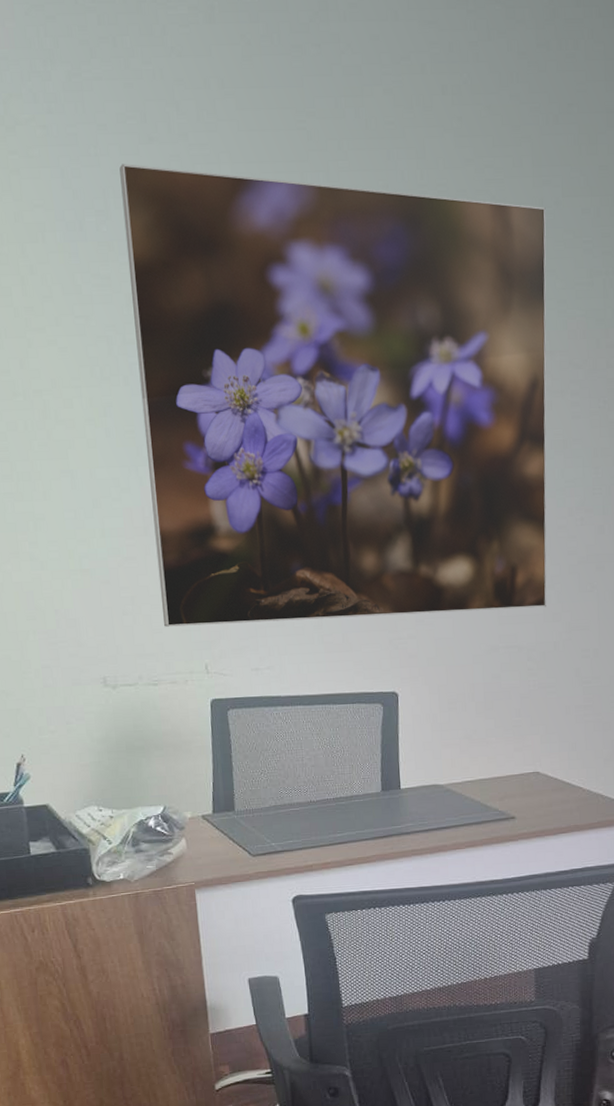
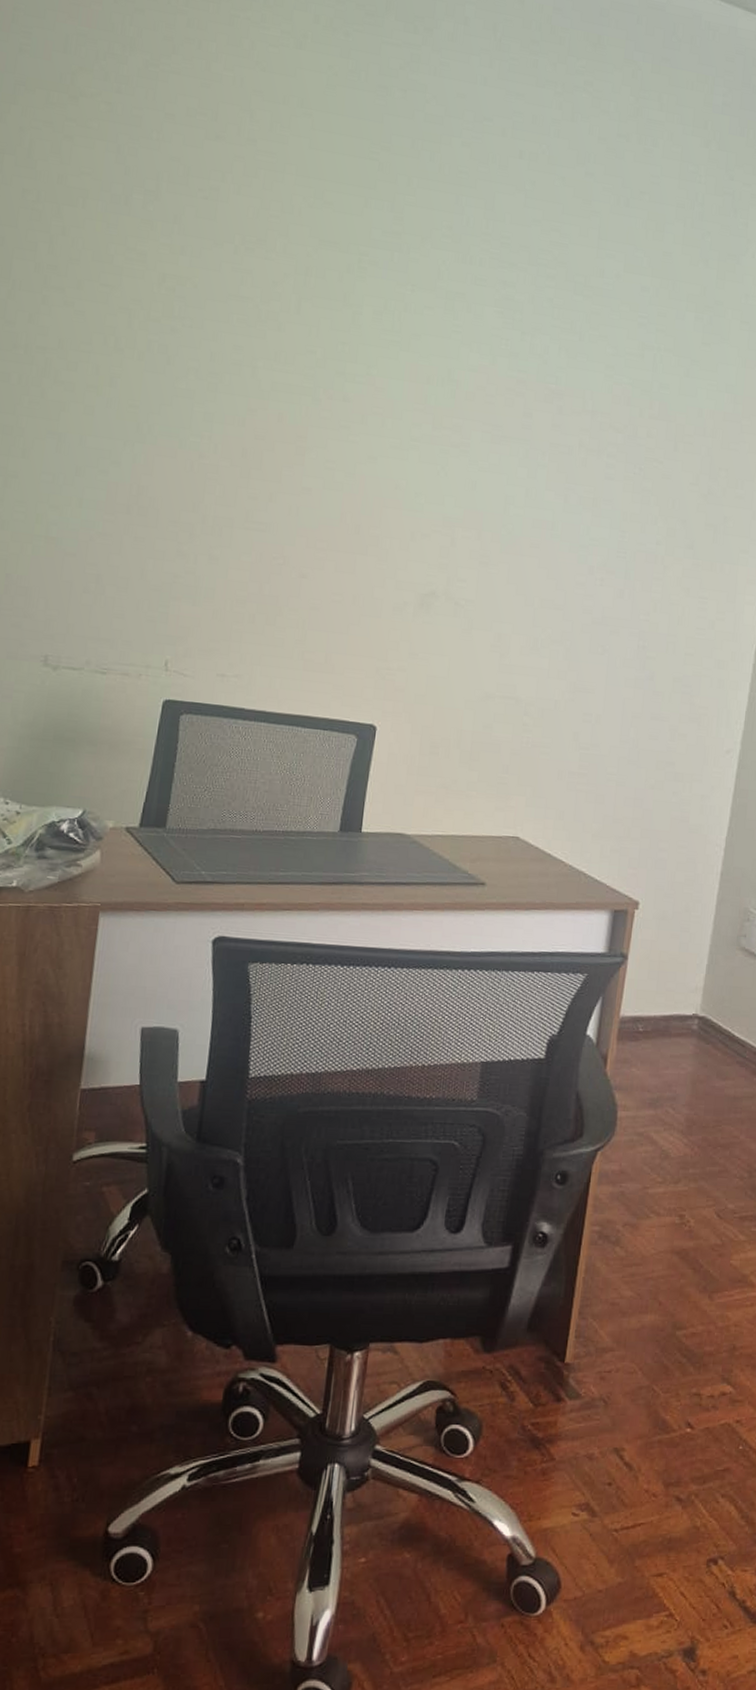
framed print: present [119,164,547,627] -> none [128,153,606,663]

